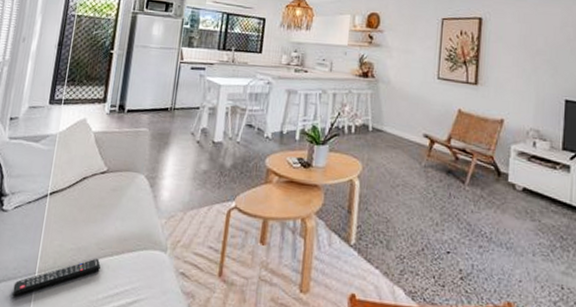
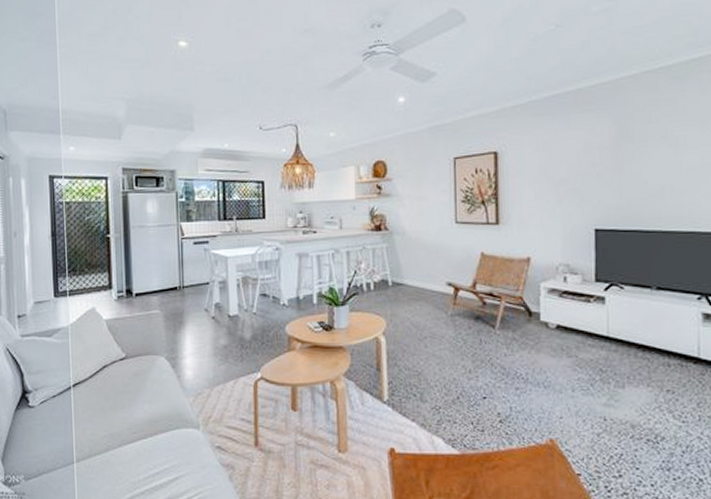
remote control: present [12,258,101,296] -> none [55,442,136,486]

